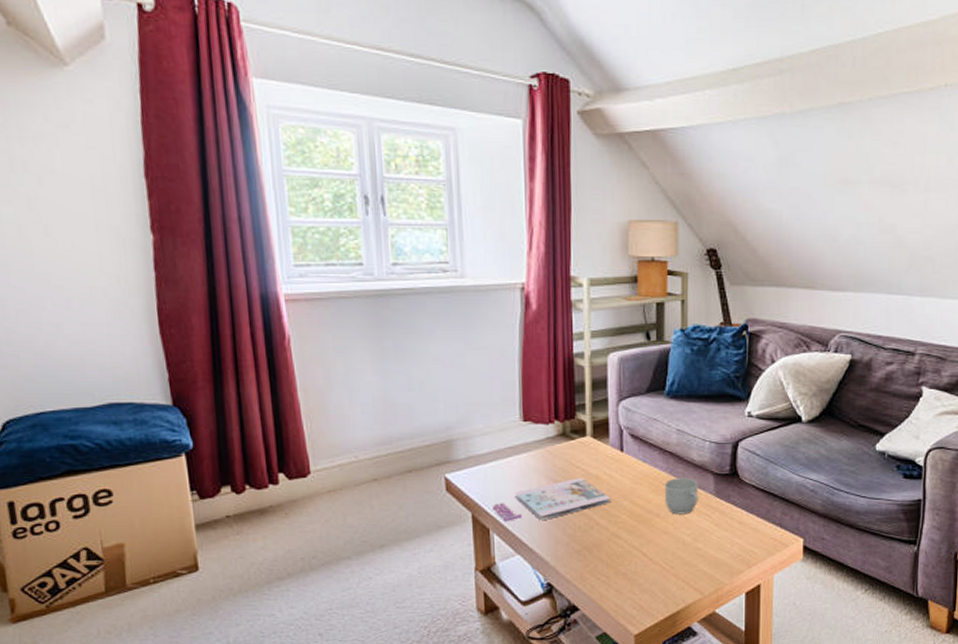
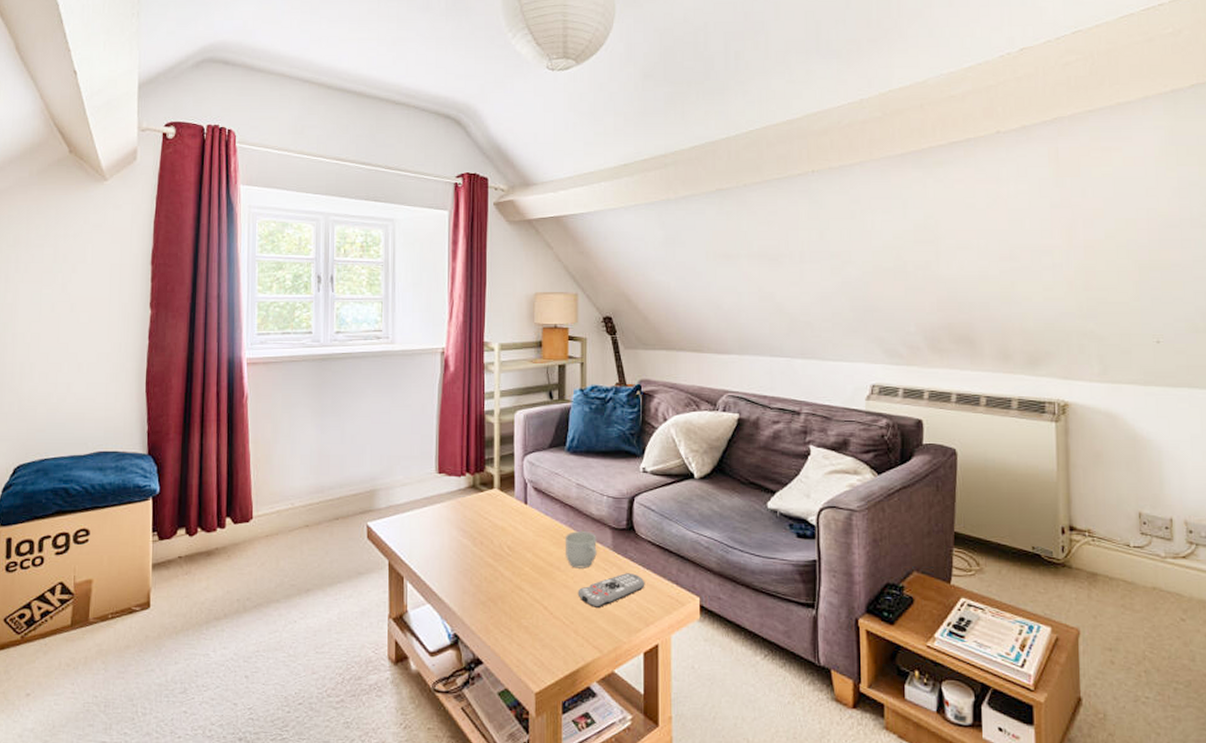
magazine: present [493,478,611,522] -> none [408,529,515,571]
remote control: none [678,518,748,553] -> present [577,573,645,609]

